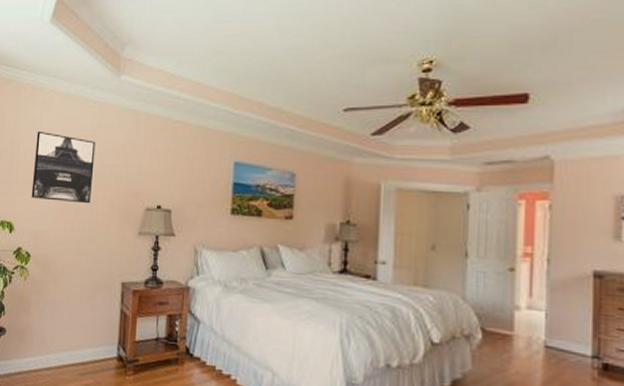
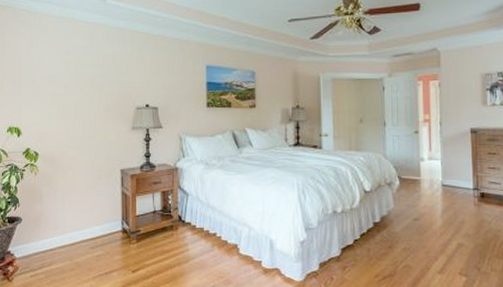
wall art: present [31,131,96,204] -> none [35,48,89,108]

